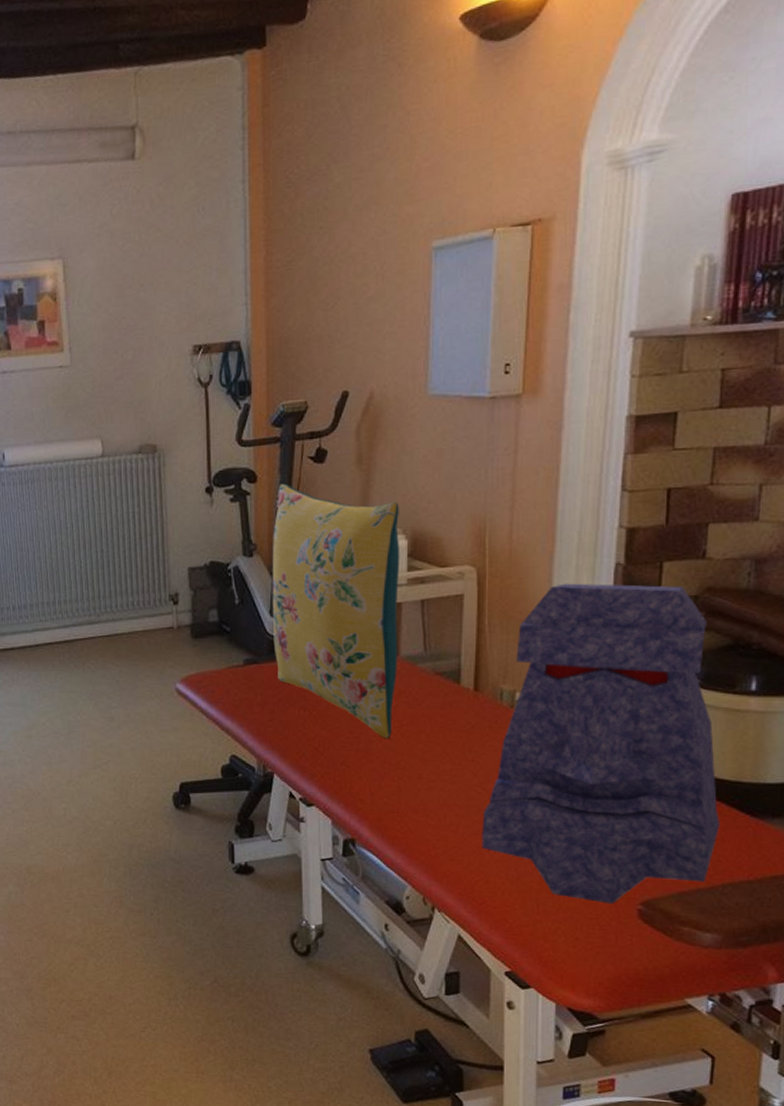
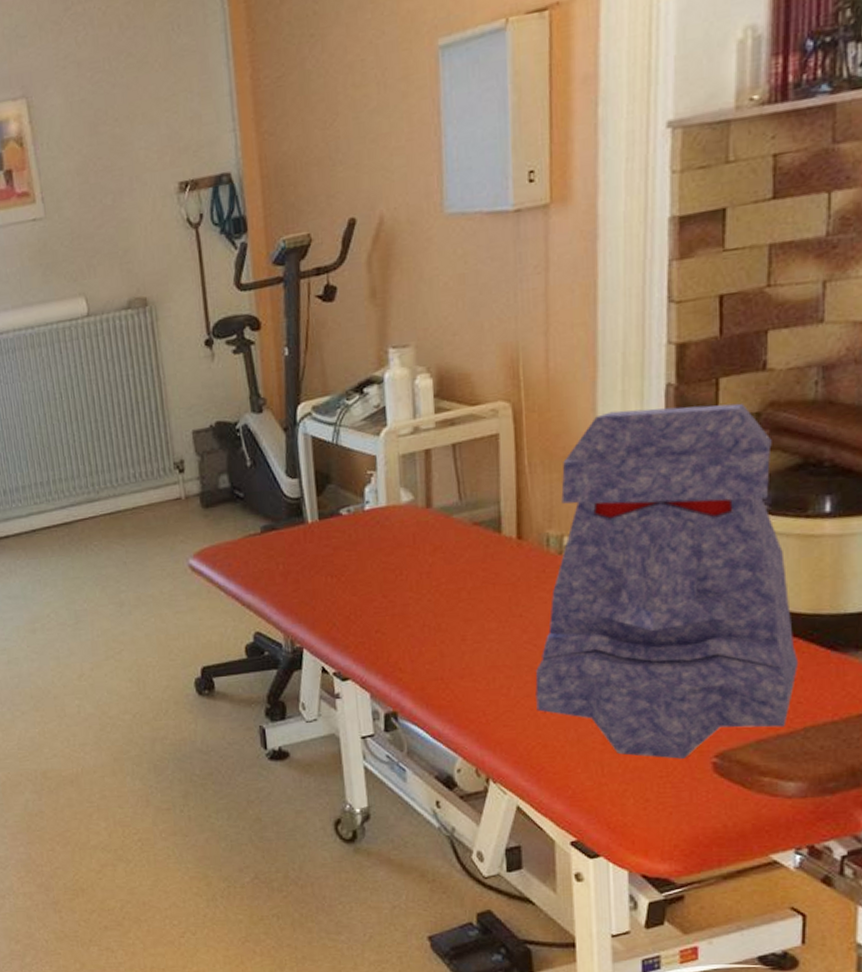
pillow: present [272,483,400,739] -> none [283,328,431,601]

